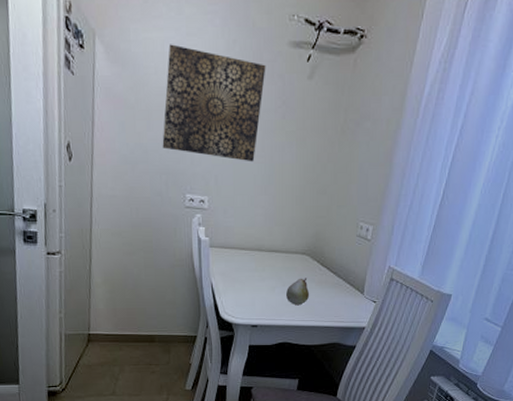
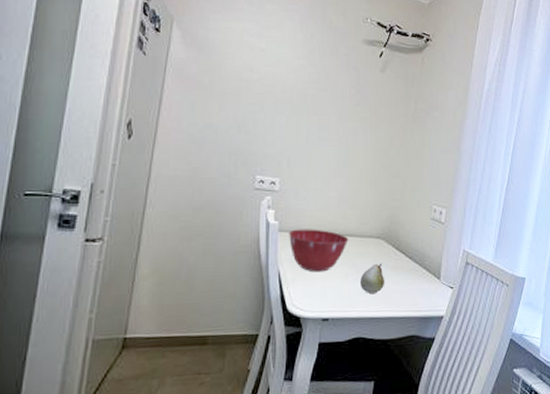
wall art: present [162,44,266,162] -> none [234,34,342,145]
mixing bowl: none [219,245,275,285] -> present [289,229,349,272]

